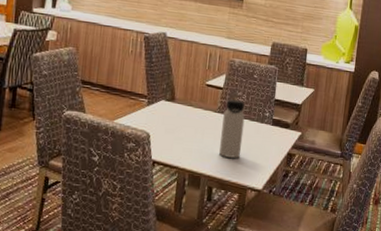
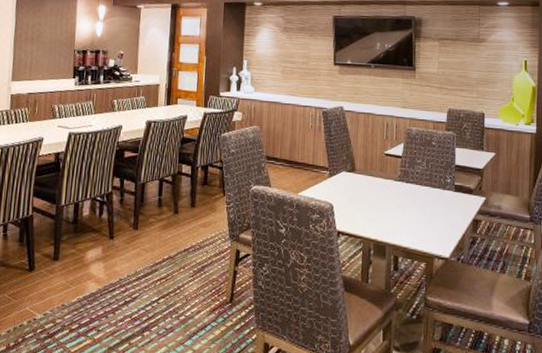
water bottle: present [219,99,245,158] -> none [403,167,426,226]

